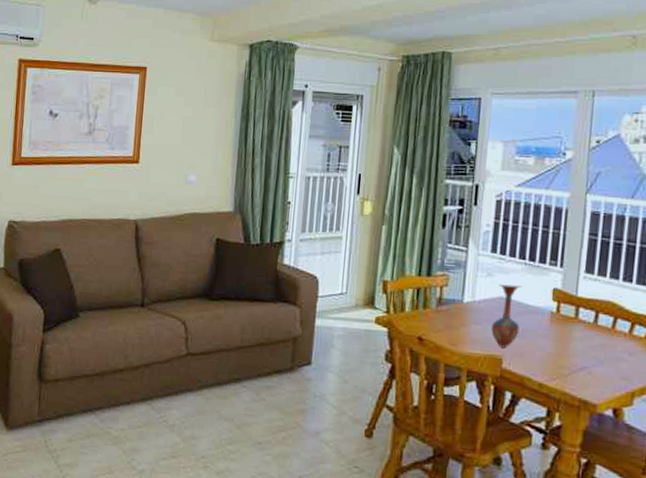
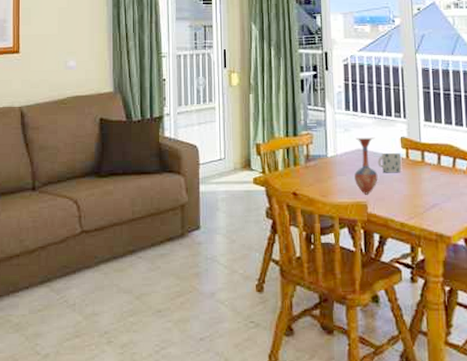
mug: none [521,304,550,328] -> present [377,153,401,173]

